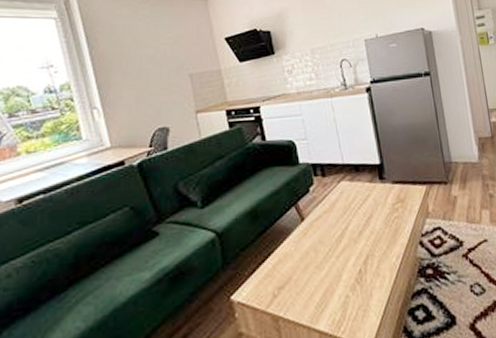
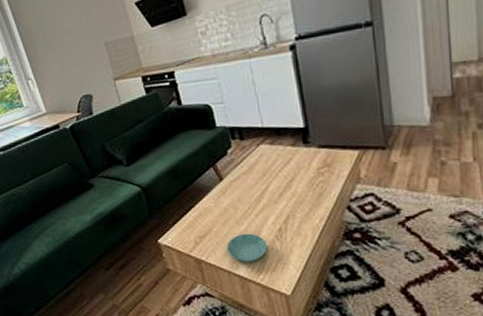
saucer: none [306,278,348,315] -> present [226,233,268,263]

